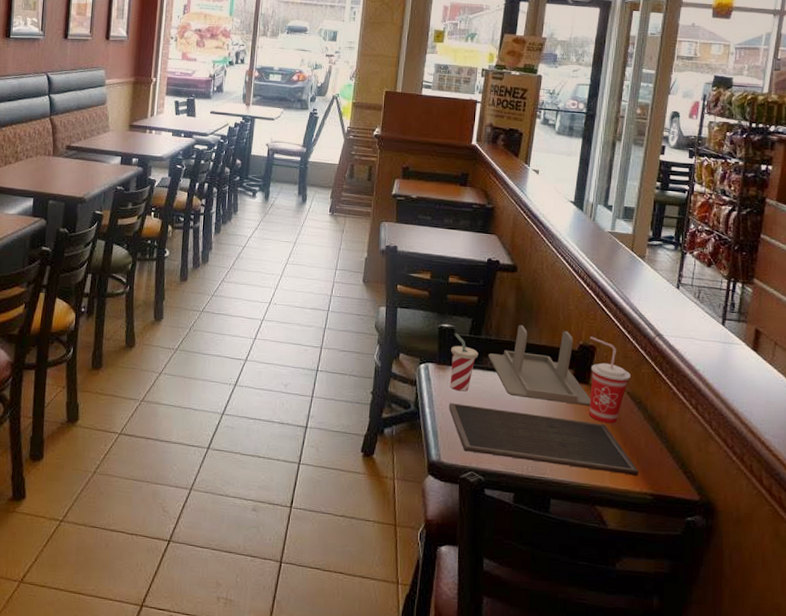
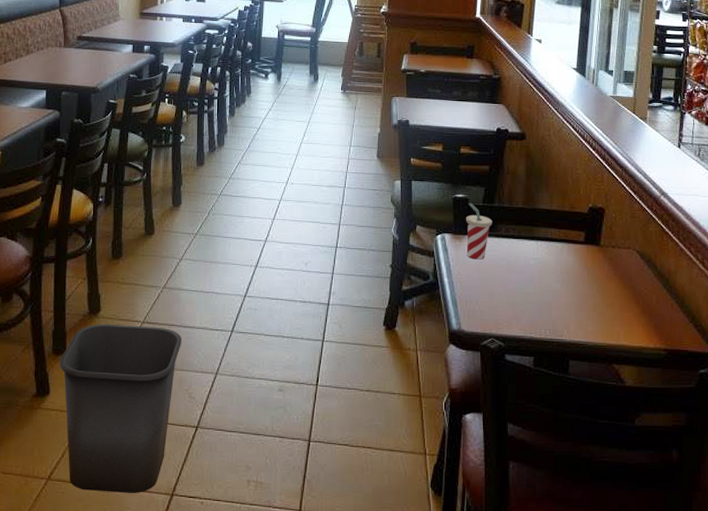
waste bin: none [36,432,158,602] -> present [59,323,181,493]
tray: present [448,403,638,476] -> none [466,272,651,333]
napkin holder: present [488,324,591,406] -> none [502,191,603,266]
beverage cup: present [589,336,631,424] -> none [598,199,639,283]

